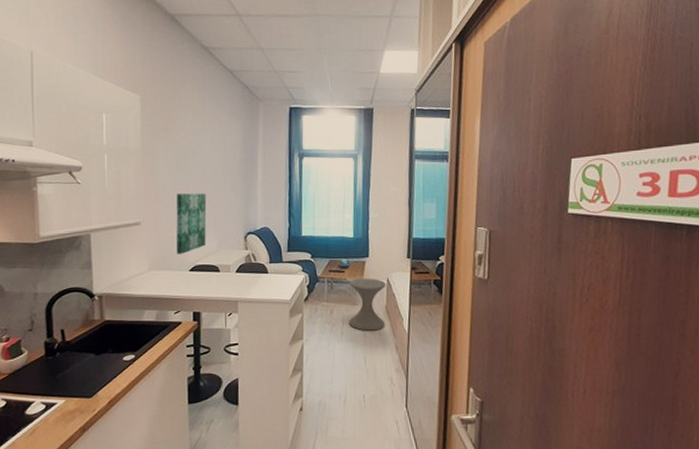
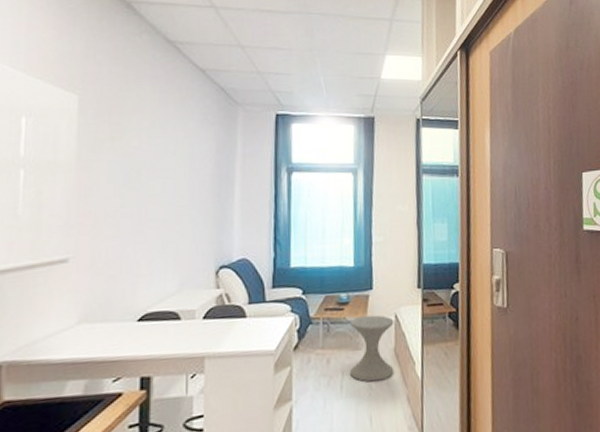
wall art: present [176,193,207,255] -> none [119,217,165,301]

